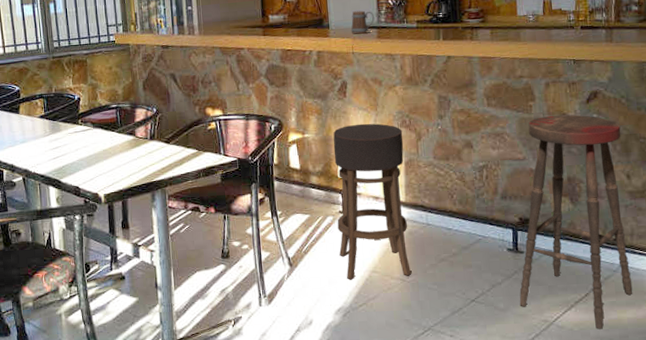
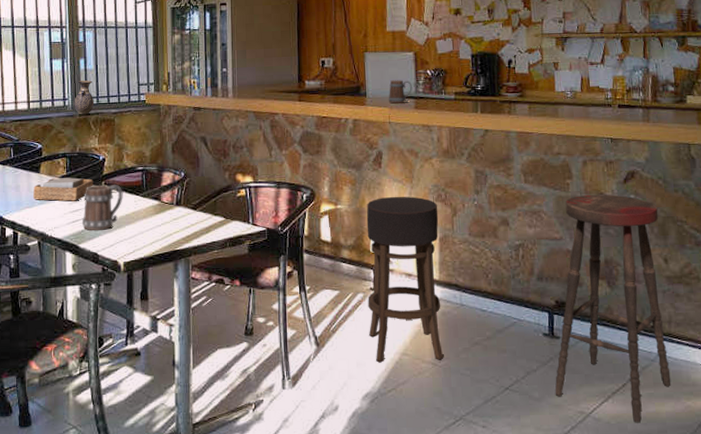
napkin holder: none [14,117,71,140] -> present [33,177,93,202]
vase: none [47,24,67,57] -> present [74,80,94,115]
beer mug: none [62,121,100,166] -> present [81,184,123,230]

